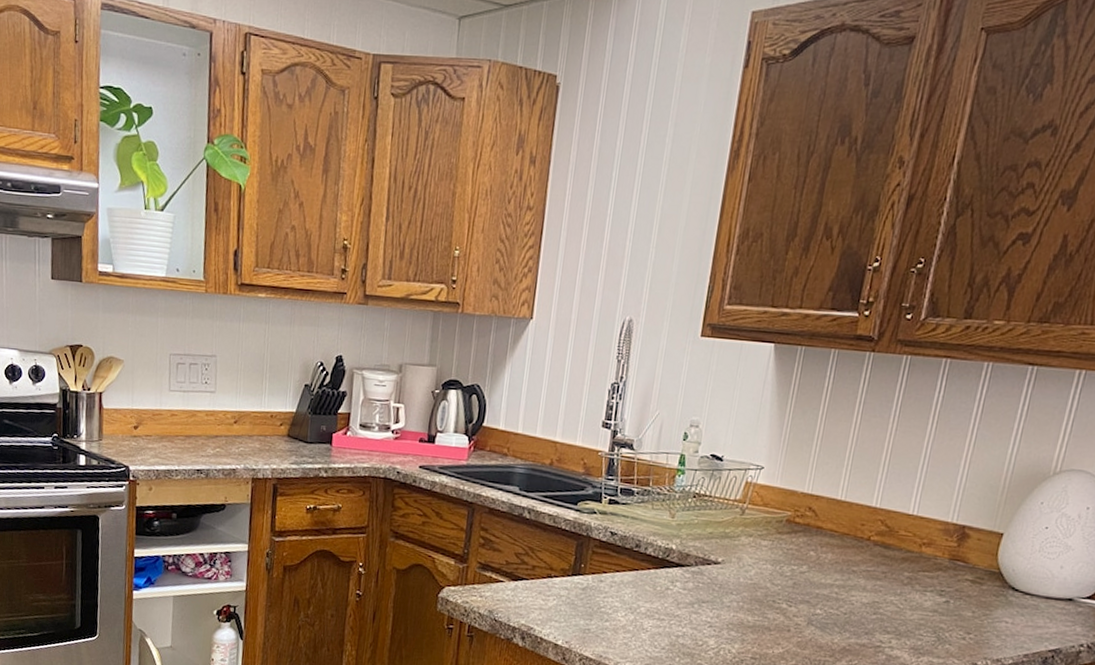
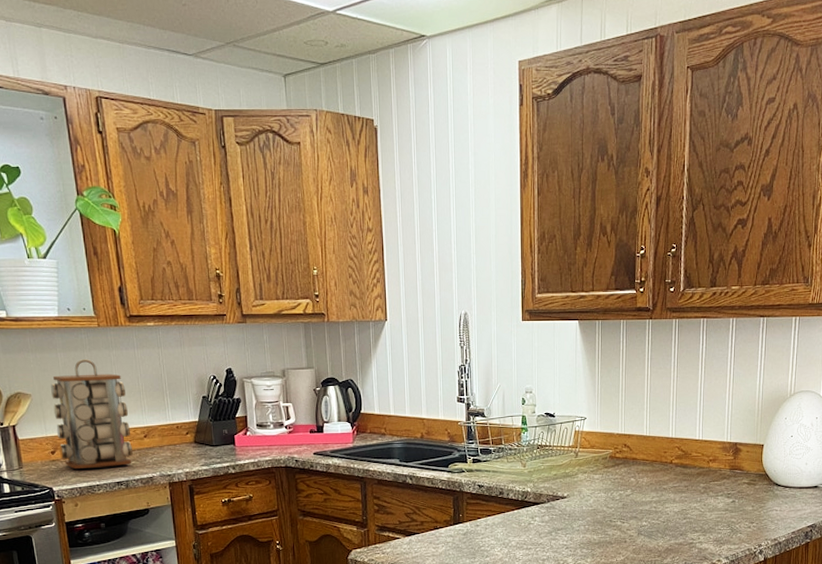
spice rack: none [143,327,223,453] -> present [51,359,133,470]

